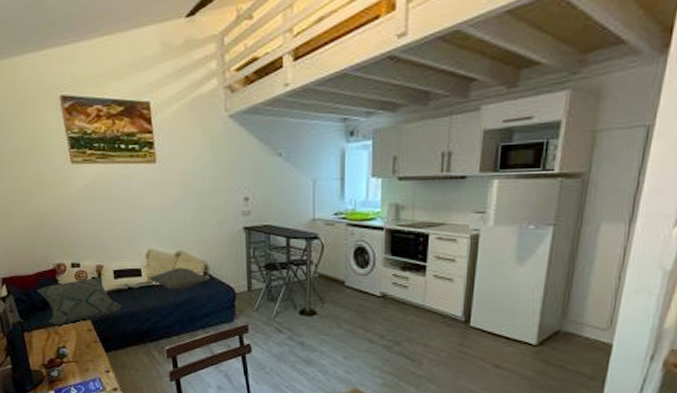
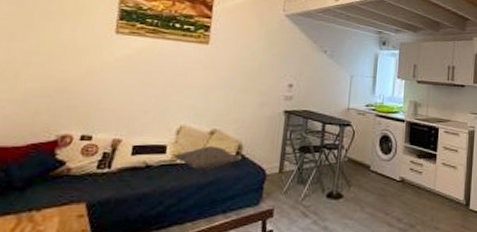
decorative pillow: present [37,278,122,326] -> none [21,153,133,210]

